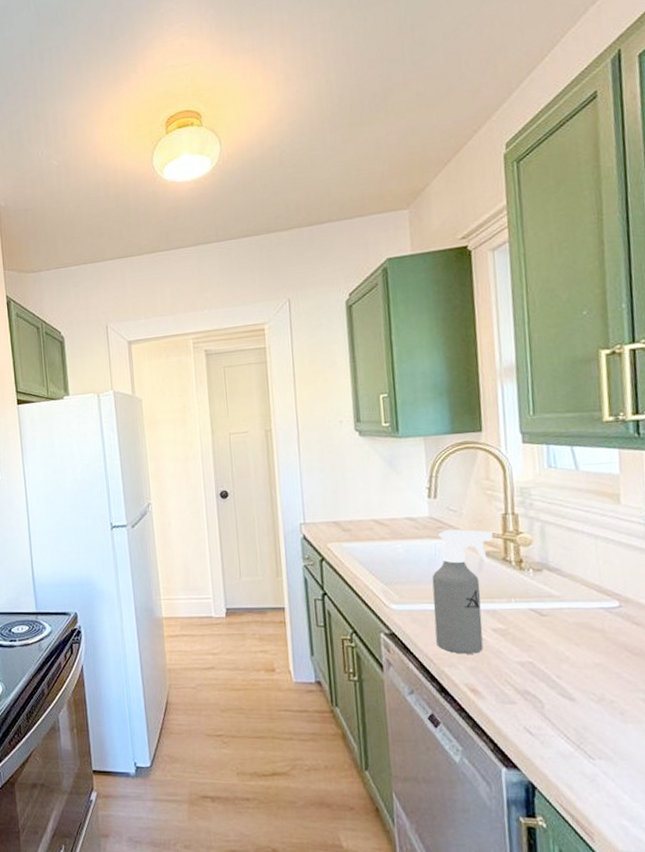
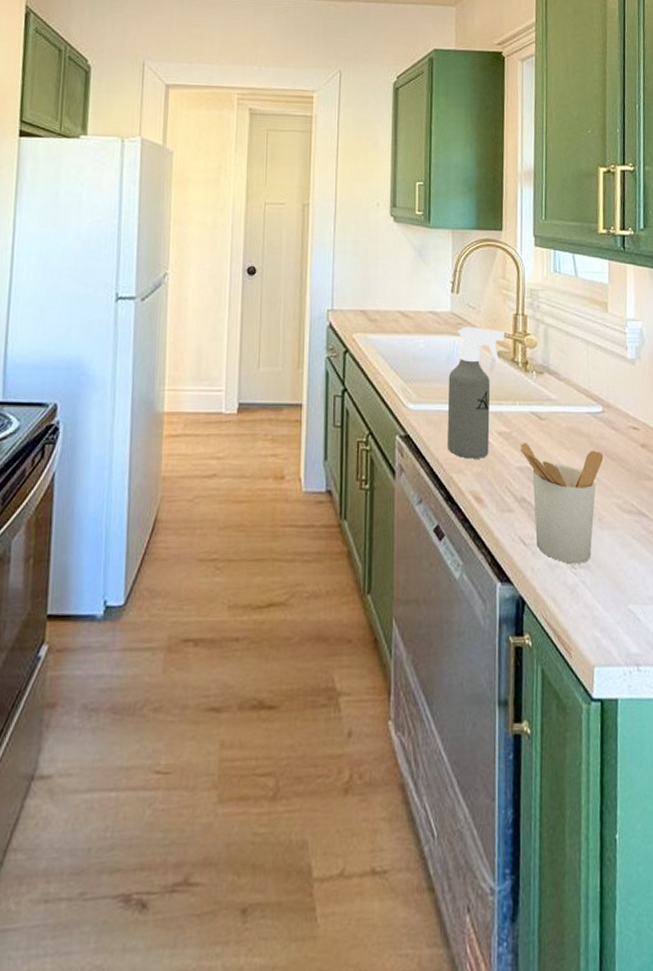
utensil holder: none [519,638,623,755] -> present [520,442,604,564]

